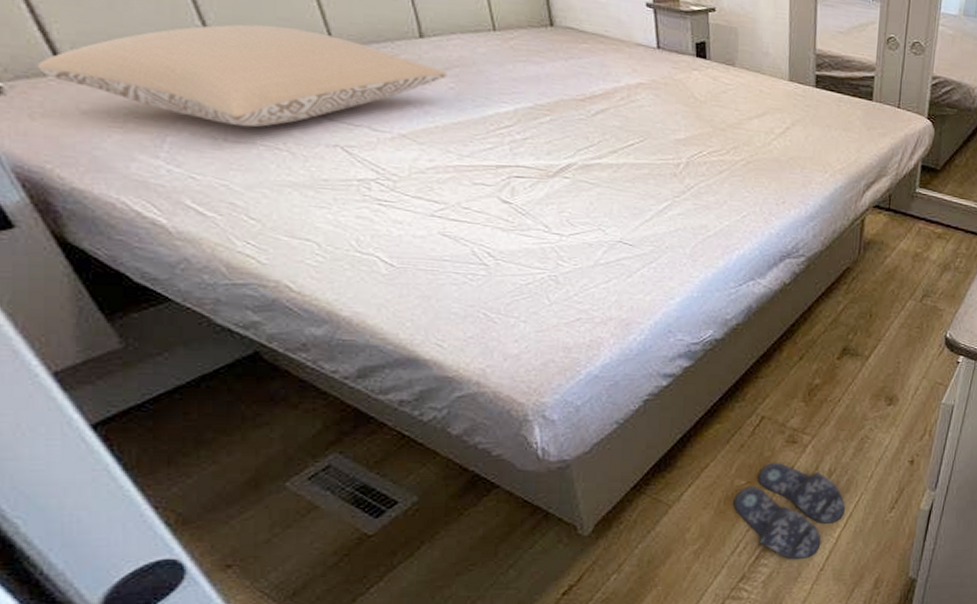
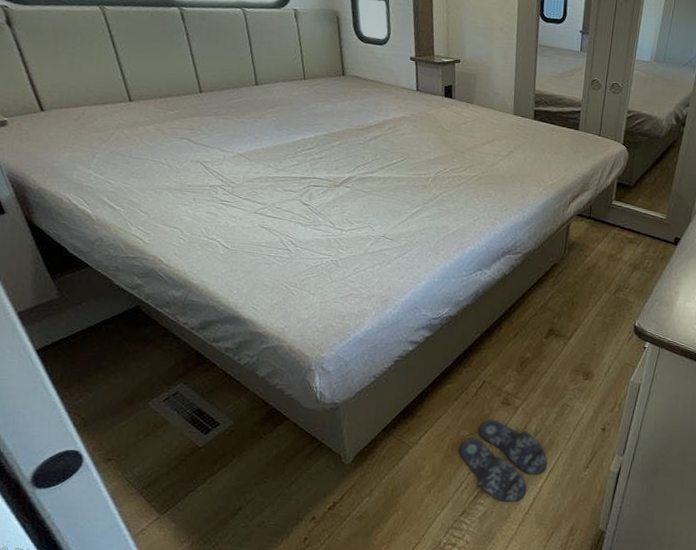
pillow: present [37,24,447,128] -> none [27,77,272,148]

